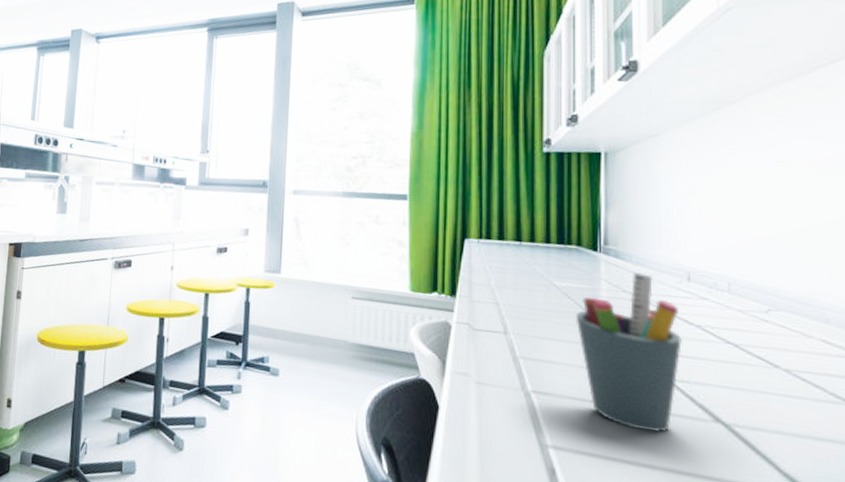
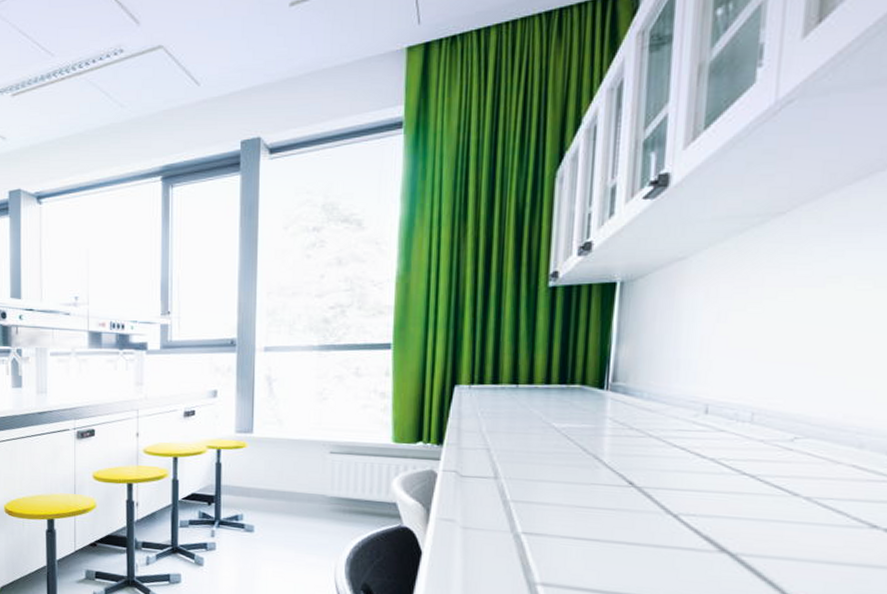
pen holder: present [575,273,682,433] -> none [574,409,692,566]

